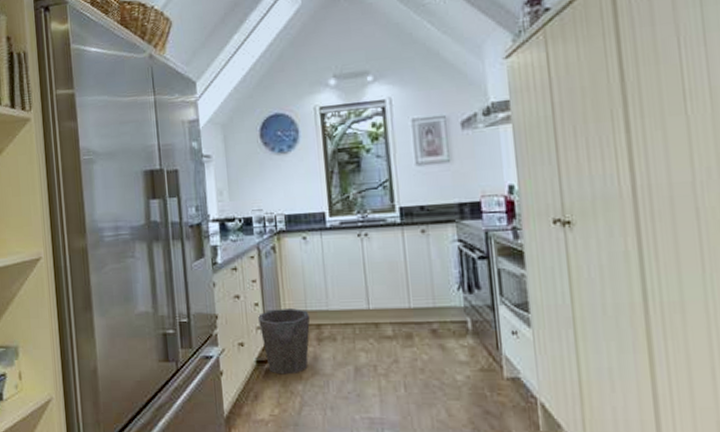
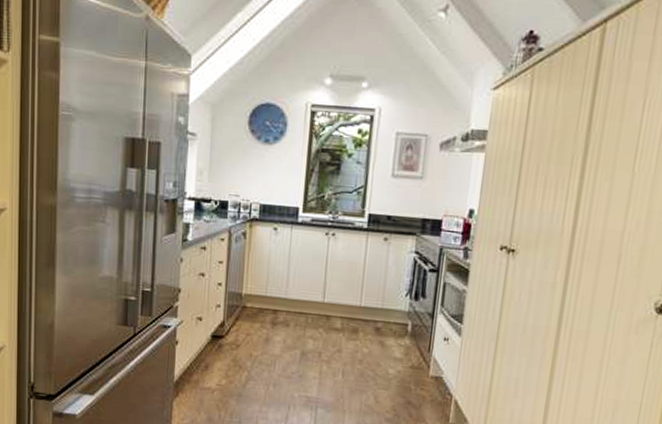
waste bin: present [258,308,310,375] -> none [219,290,269,351]

